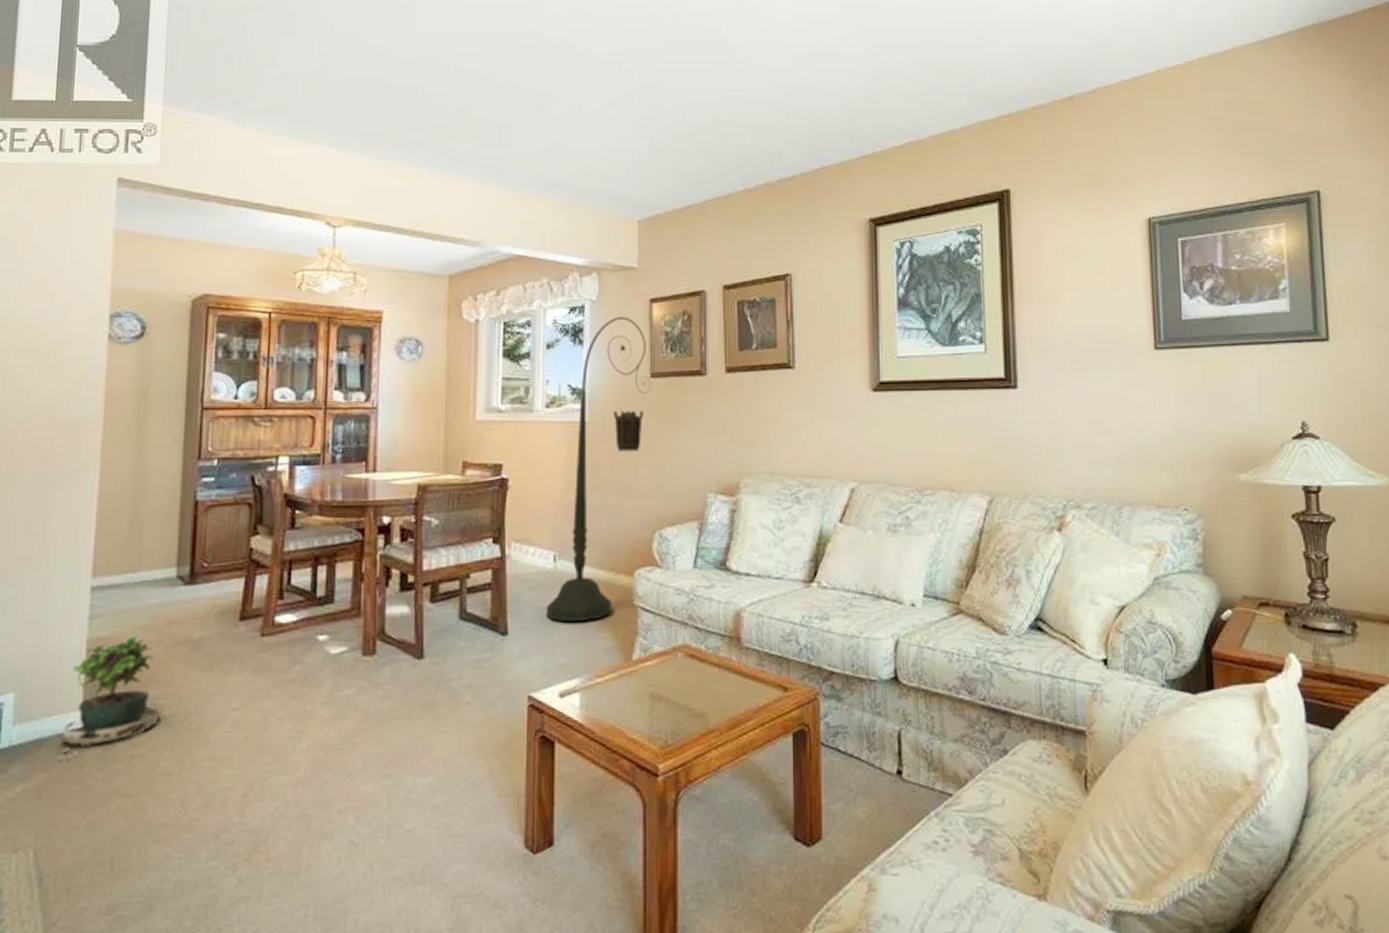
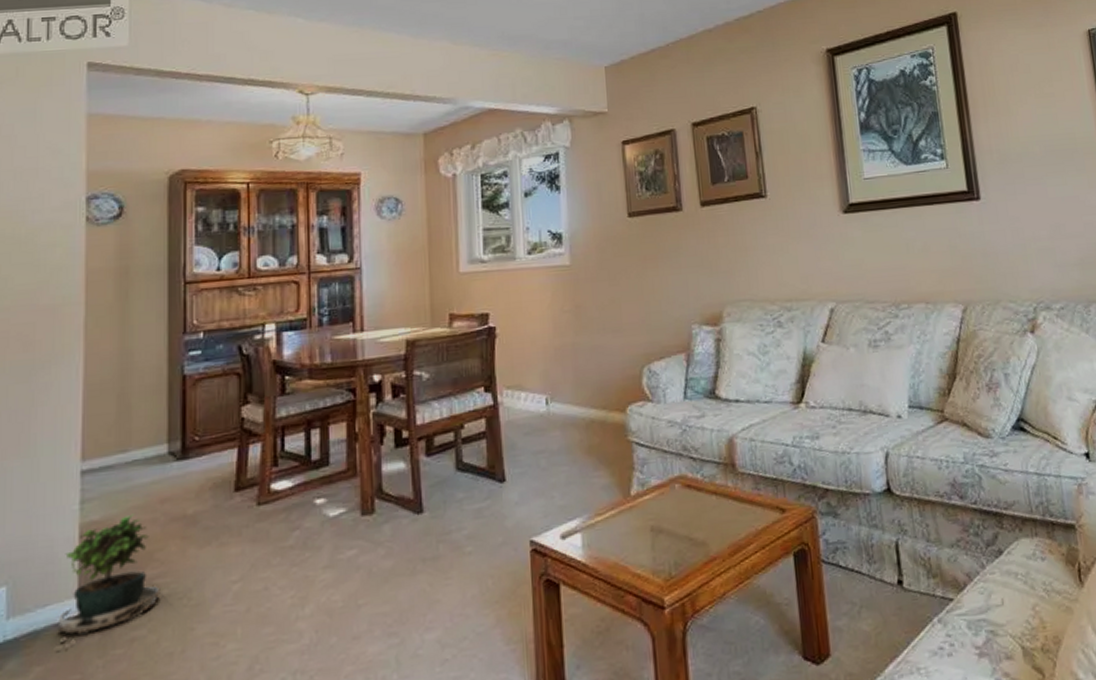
floor lamp: present [547,317,652,623] -> none [542,160,630,464]

